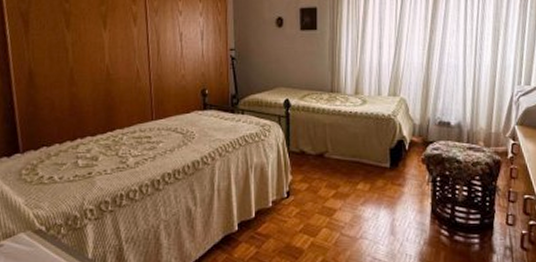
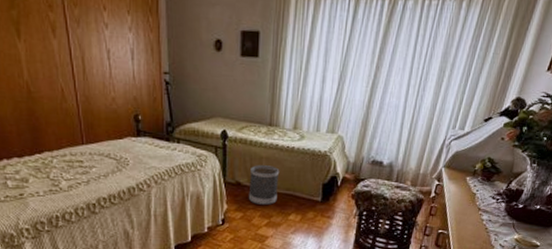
wastebasket: none [313,132,344,175] -> present [248,165,280,206]

